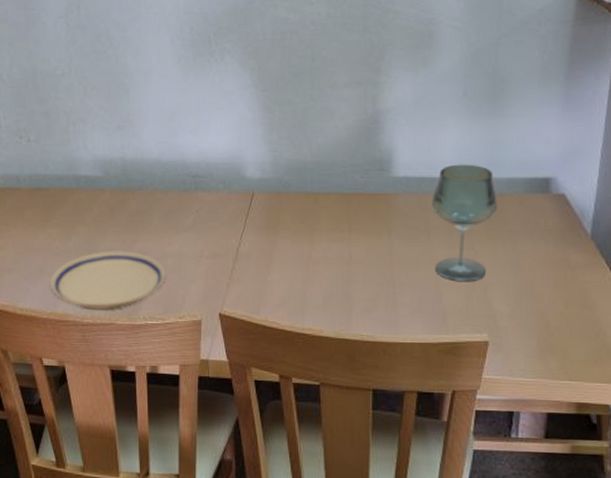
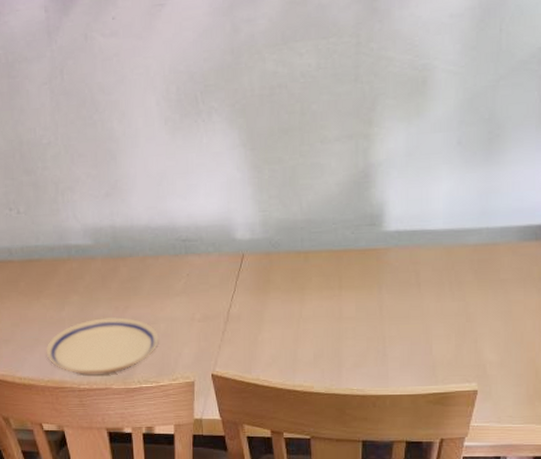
wine glass: present [432,164,498,282] -> none [423,214,490,334]

